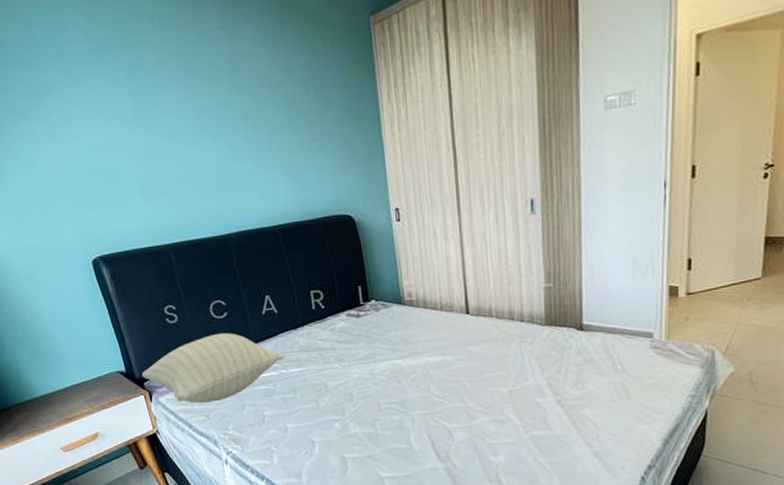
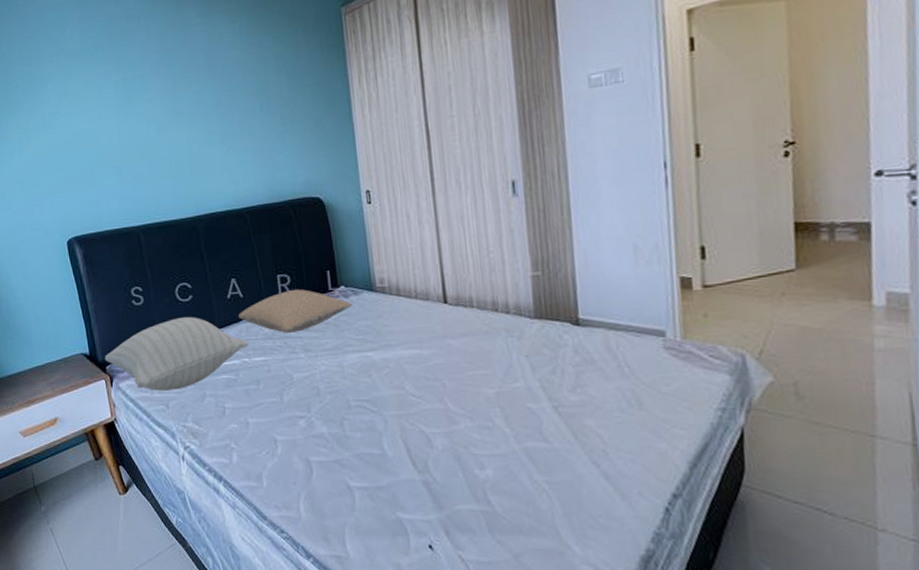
pillow: none [274,304,383,346] -> present [238,289,353,333]

